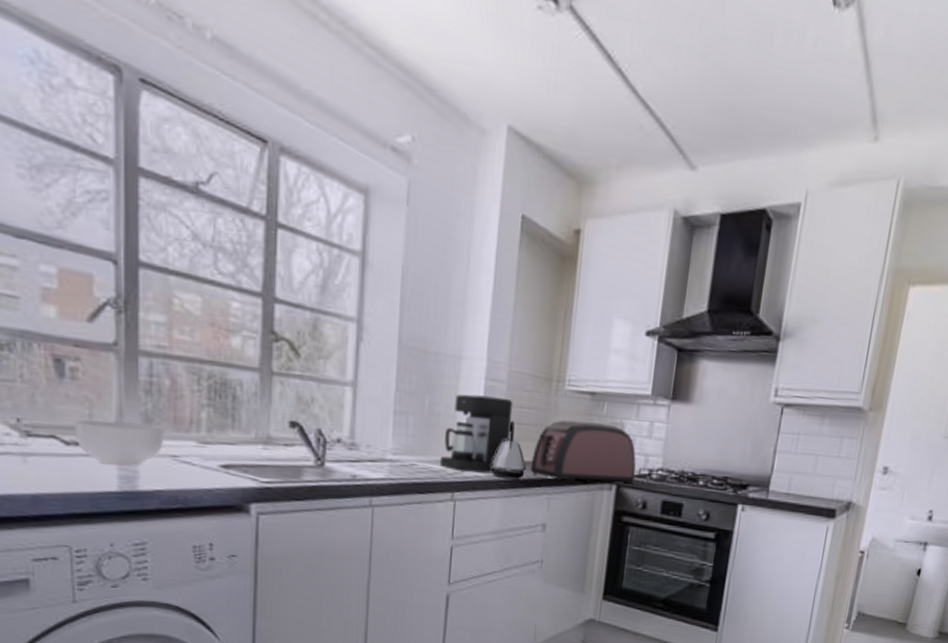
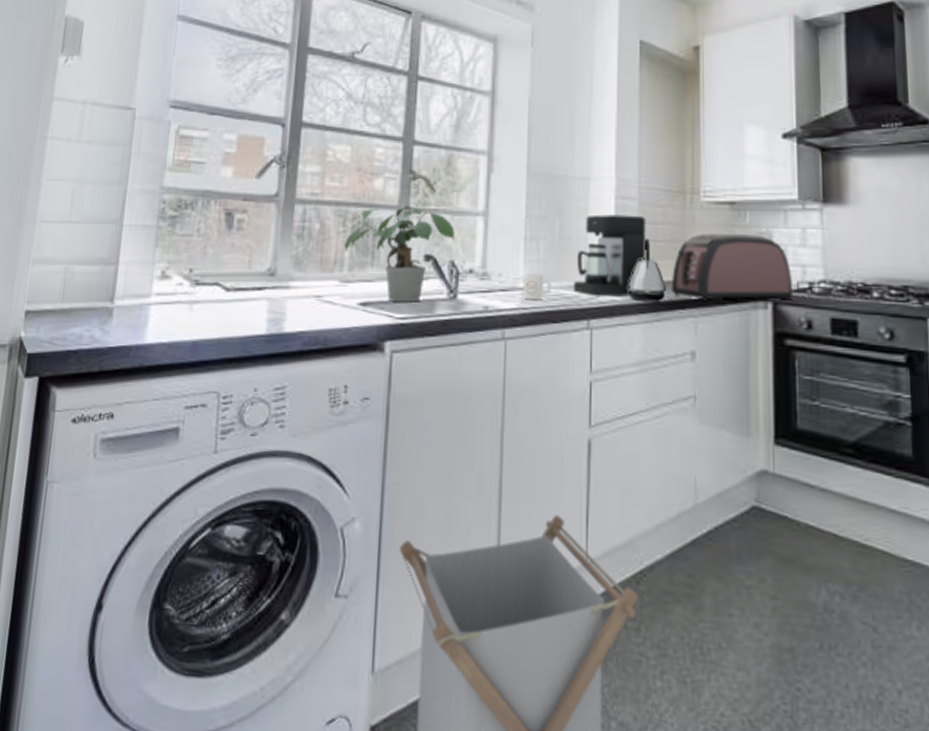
bowl: present [73,420,165,466] -> none [234,266,312,309]
potted plant: none [201,368,322,468] -> present [344,205,455,302]
mug: none [391,446,419,472] -> present [523,273,551,300]

